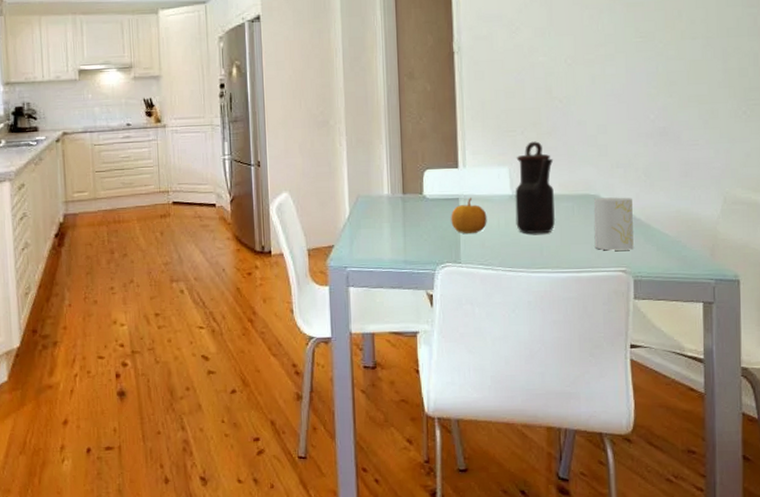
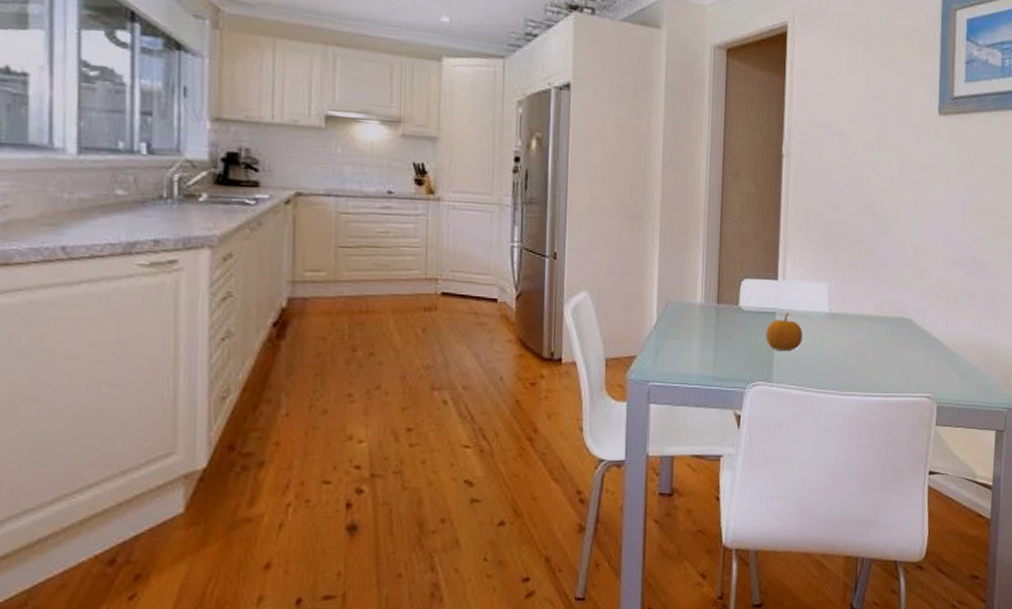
teapot: present [515,141,556,234] -> none [831,258,872,355]
cup: present [593,197,634,251] -> none [904,322,941,376]

